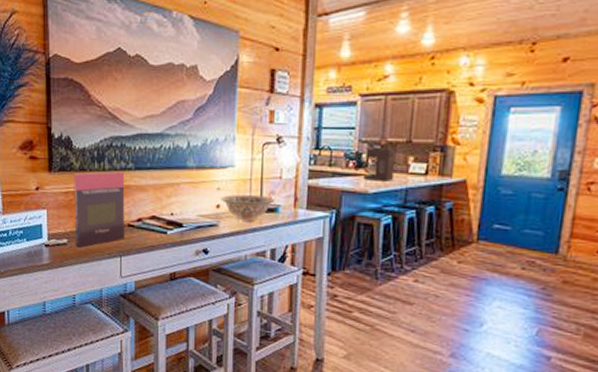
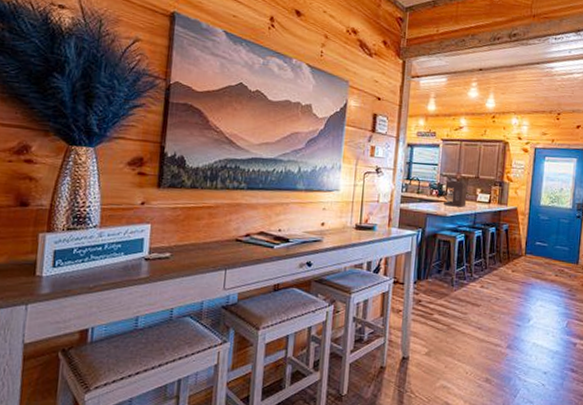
book: present [74,171,125,247] -> none [178,190,236,261]
decorative bowl: present [221,194,275,222] -> none [325,214,373,238]

